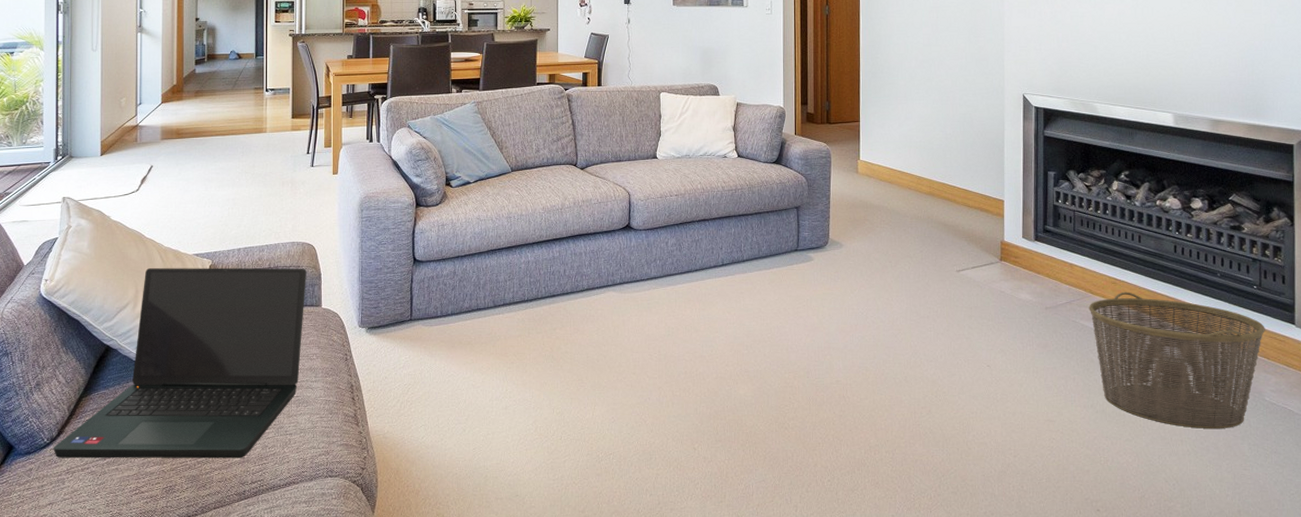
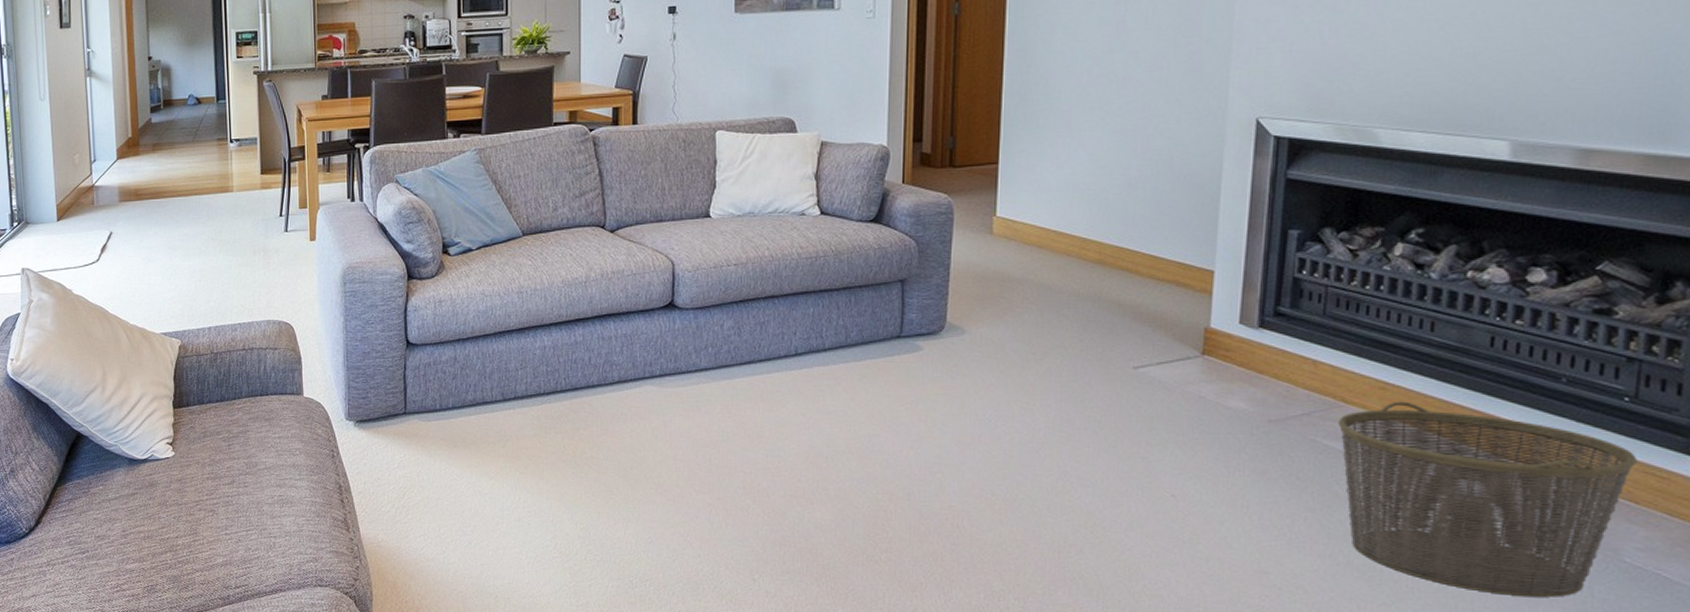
laptop: present [53,267,307,459] -> none [32,348,285,560]

